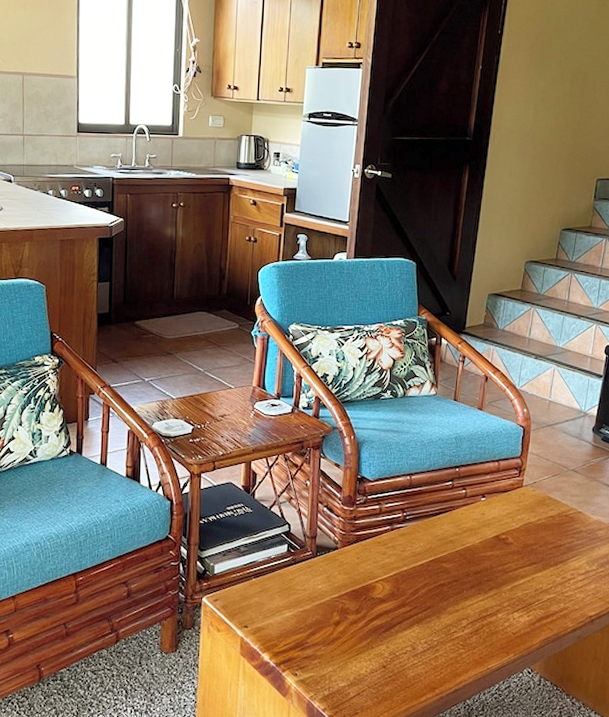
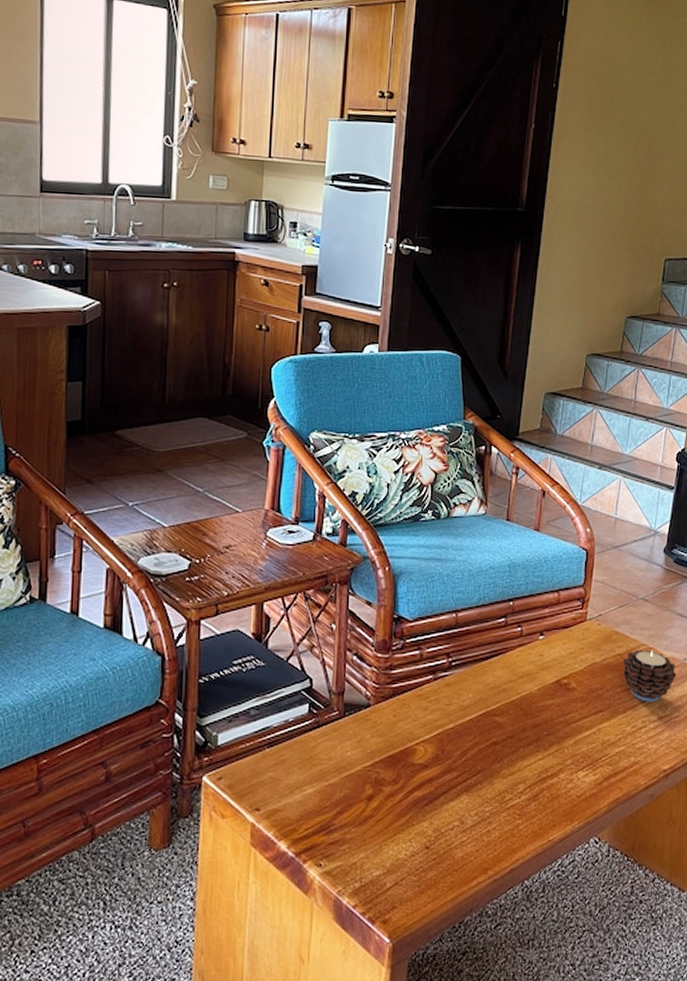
candle: none [555,513,602,558] -> present [623,650,676,702]

